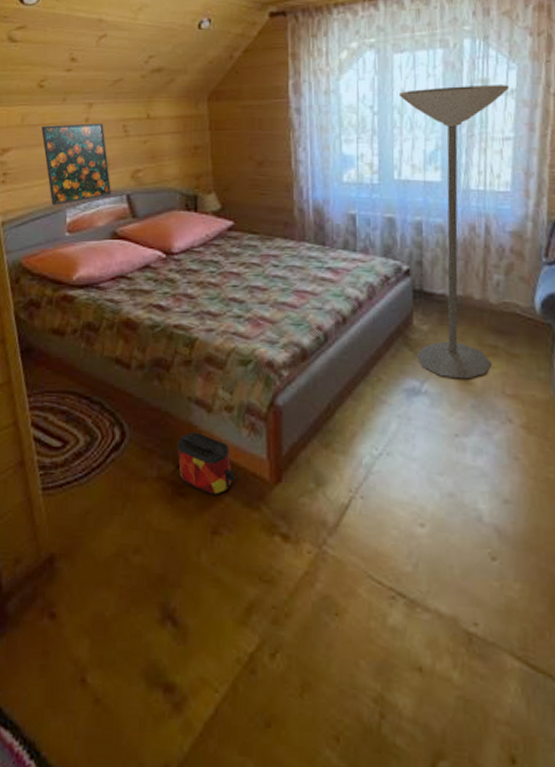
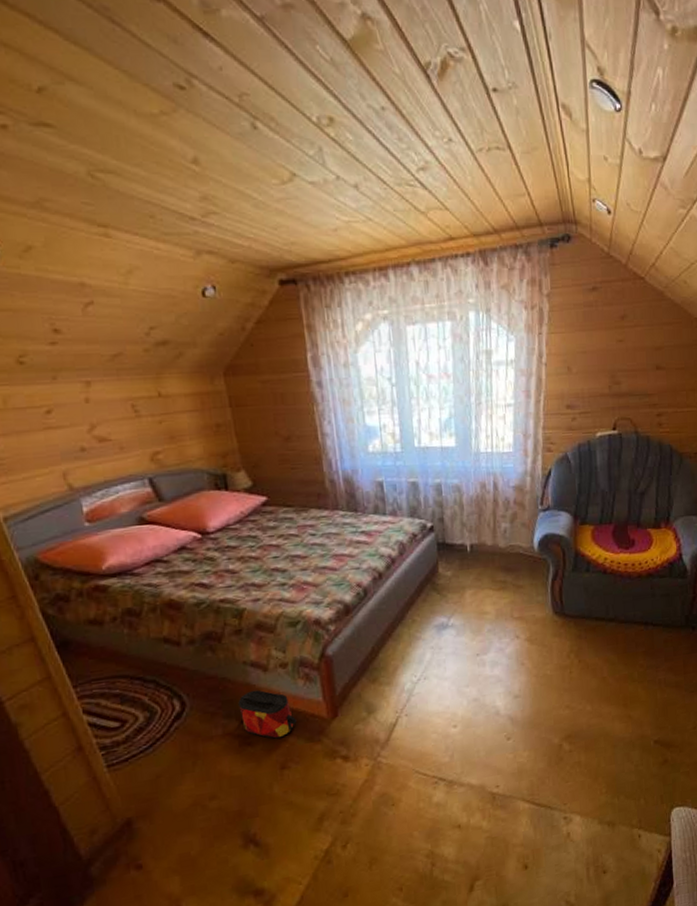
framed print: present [41,122,112,205] -> none [31,402,132,495]
floor lamp: present [398,84,509,379] -> none [413,355,509,612]

